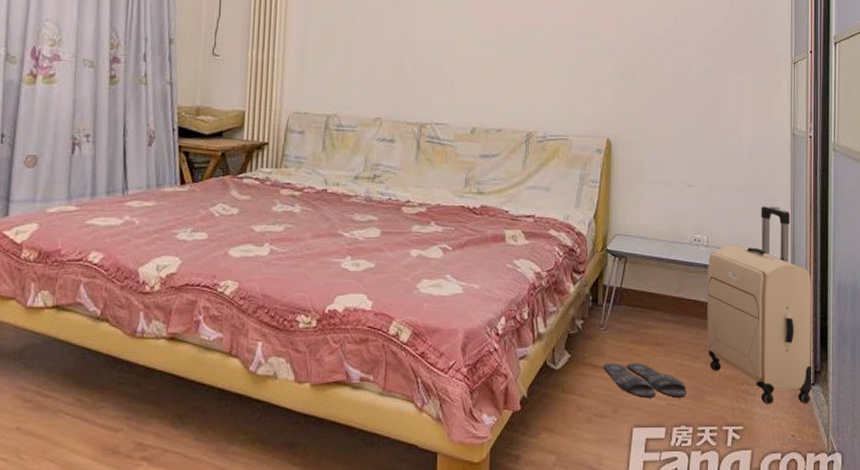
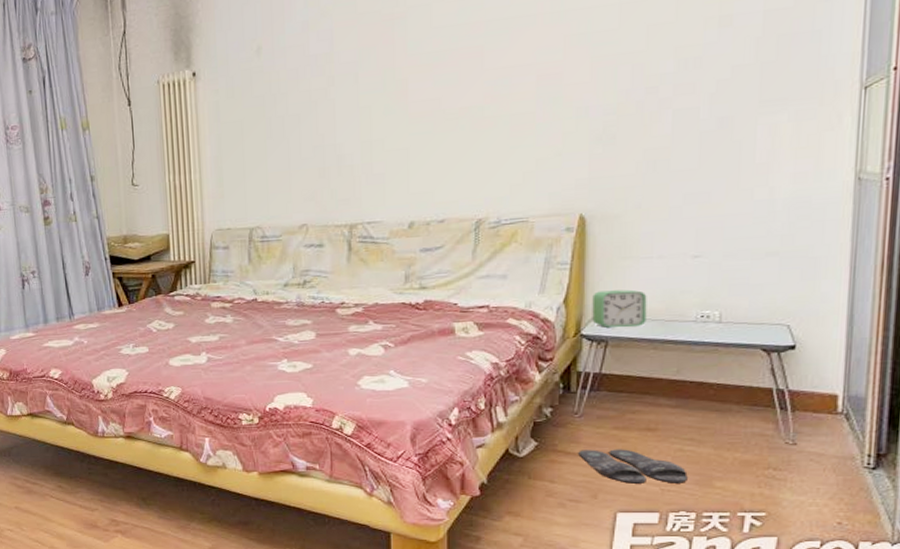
alarm clock: none [615,210,656,246] -> present [592,289,647,328]
suitcase: present [707,205,812,405] -> none [717,268,878,491]

